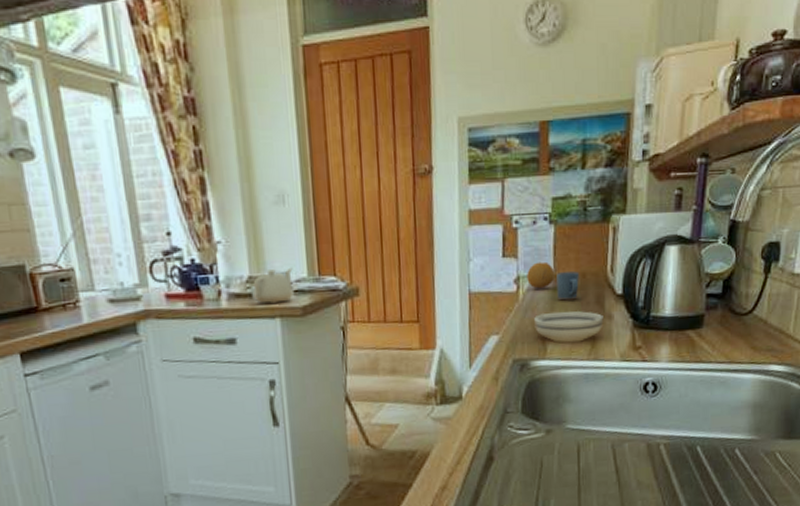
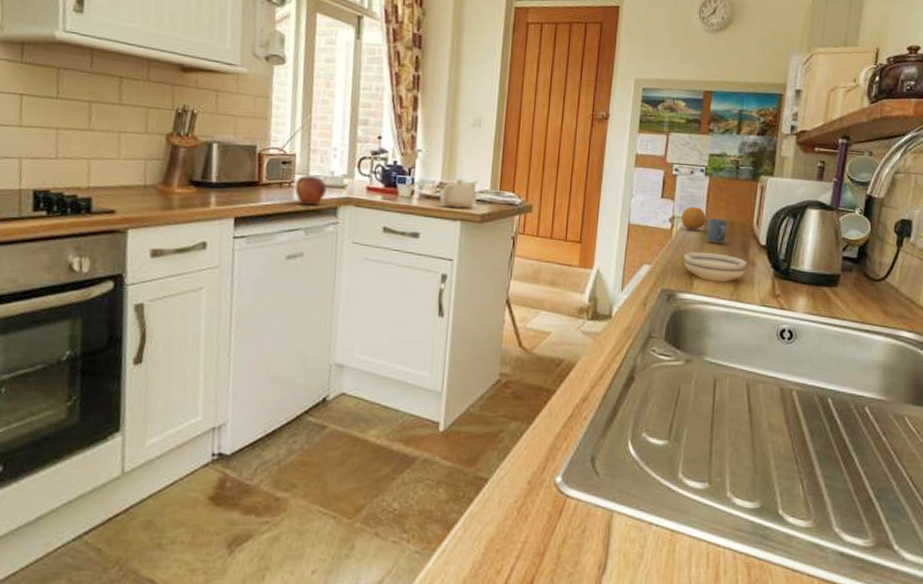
fruit: none [81,290,119,326] -> present [294,174,327,206]

